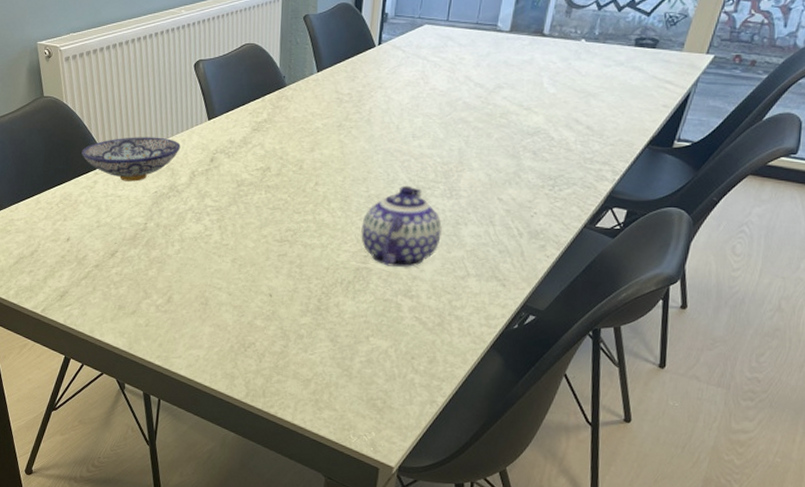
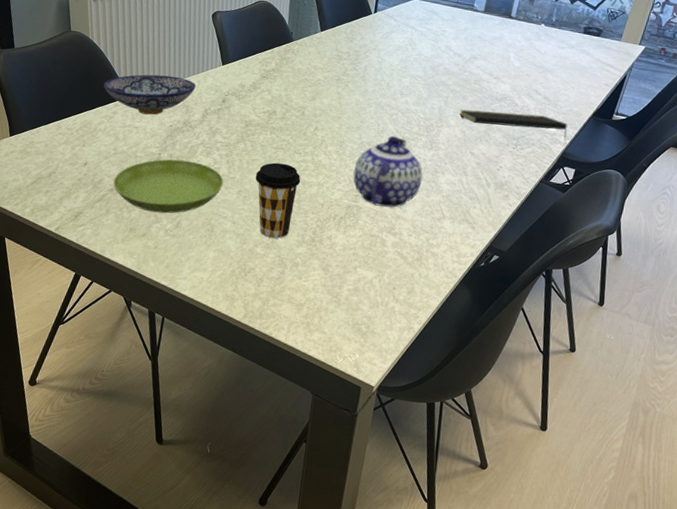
saucer: none [98,228,217,288] -> present [113,159,224,214]
coffee cup: none [251,225,302,310] -> present [255,162,301,239]
notepad: none [484,148,617,178] -> present [460,109,568,142]

